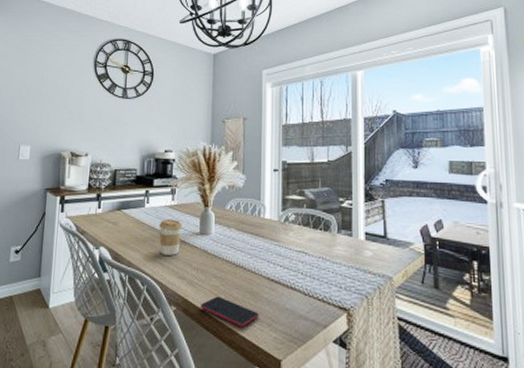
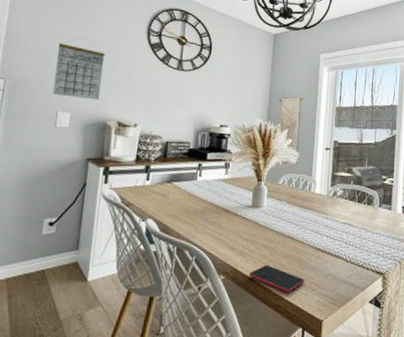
calendar: none [16,81,58,133] -> present [53,43,105,101]
coffee cup: present [158,219,182,255] -> none [210,192,235,227]

